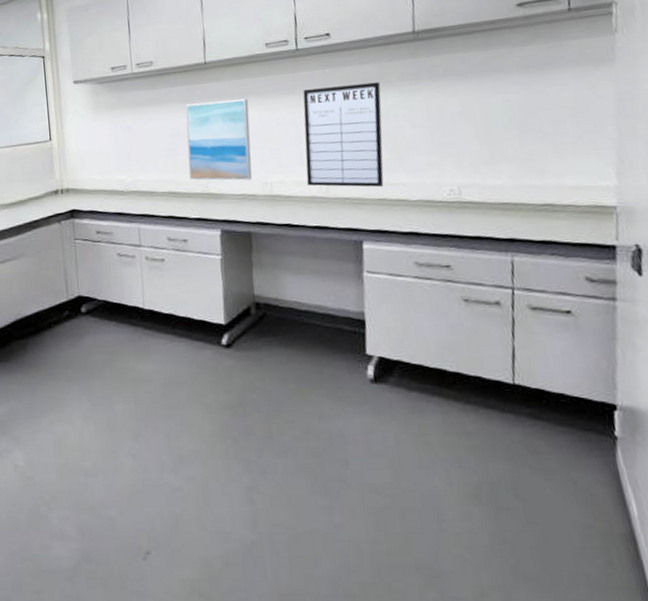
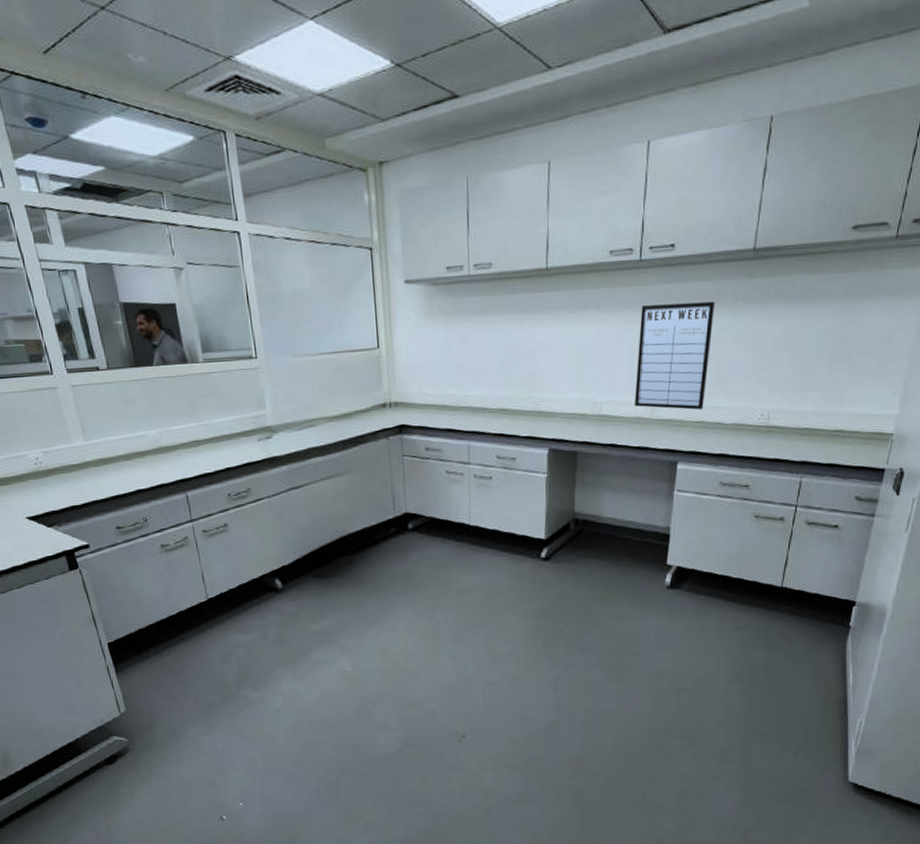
wall art: present [185,98,252,181] -> none [521,311,587,399]

